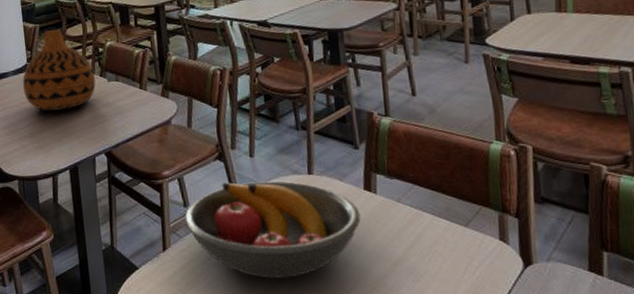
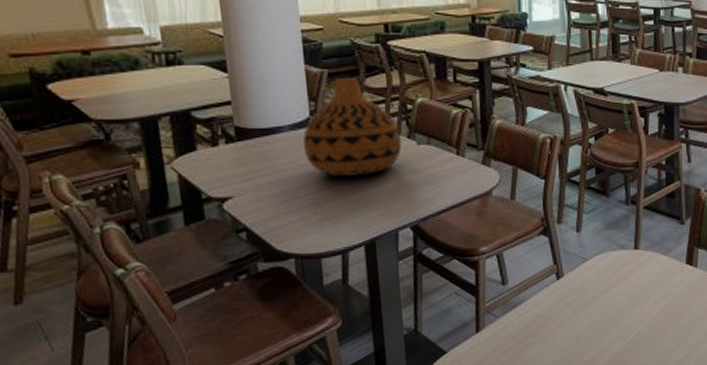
fruit bowl: present [185,181,361,279] -> none [502,256,681,354]

